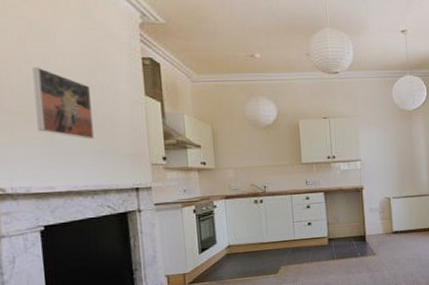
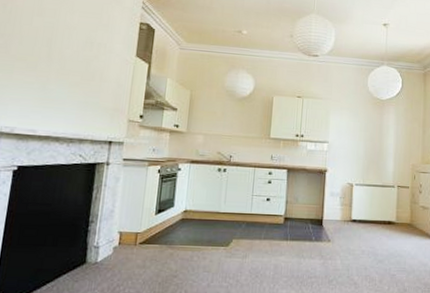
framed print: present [32,66,94,140] -> none [34,20,89,91]

